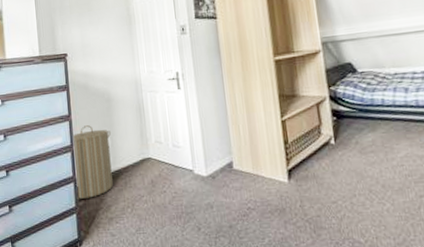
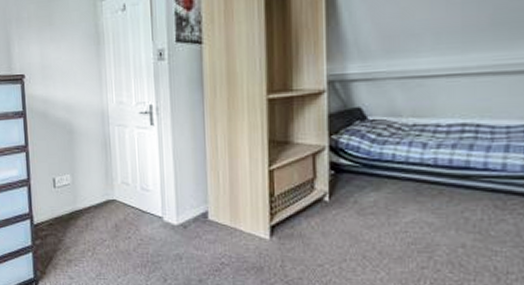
laundry hamper: present [72,125,113,199] -> none [29,158,73,238]

